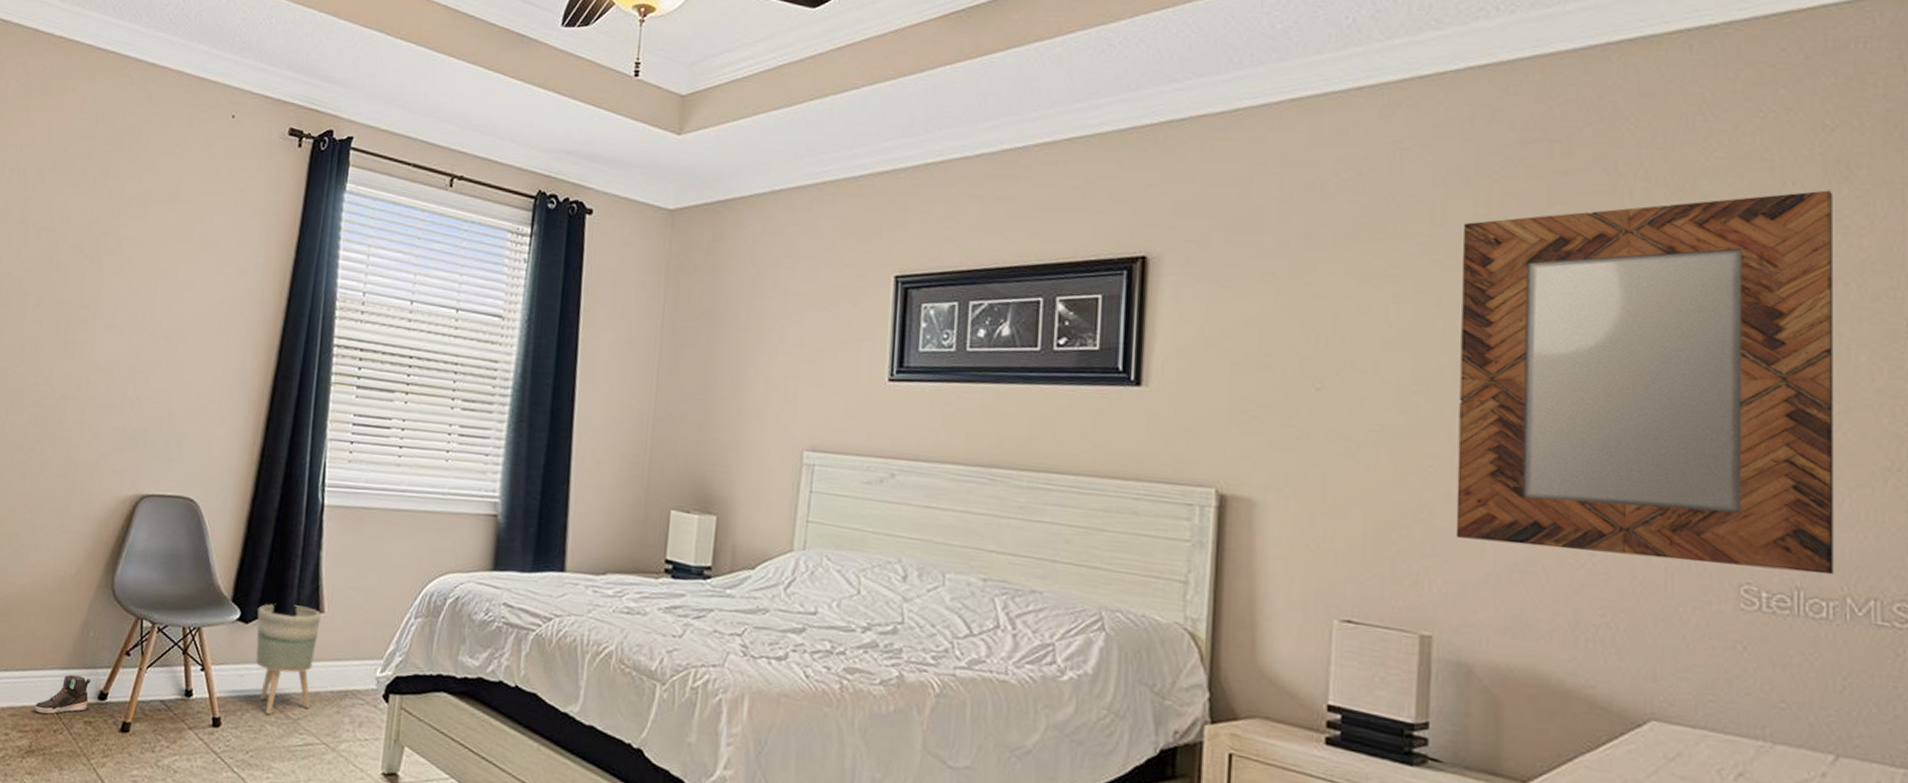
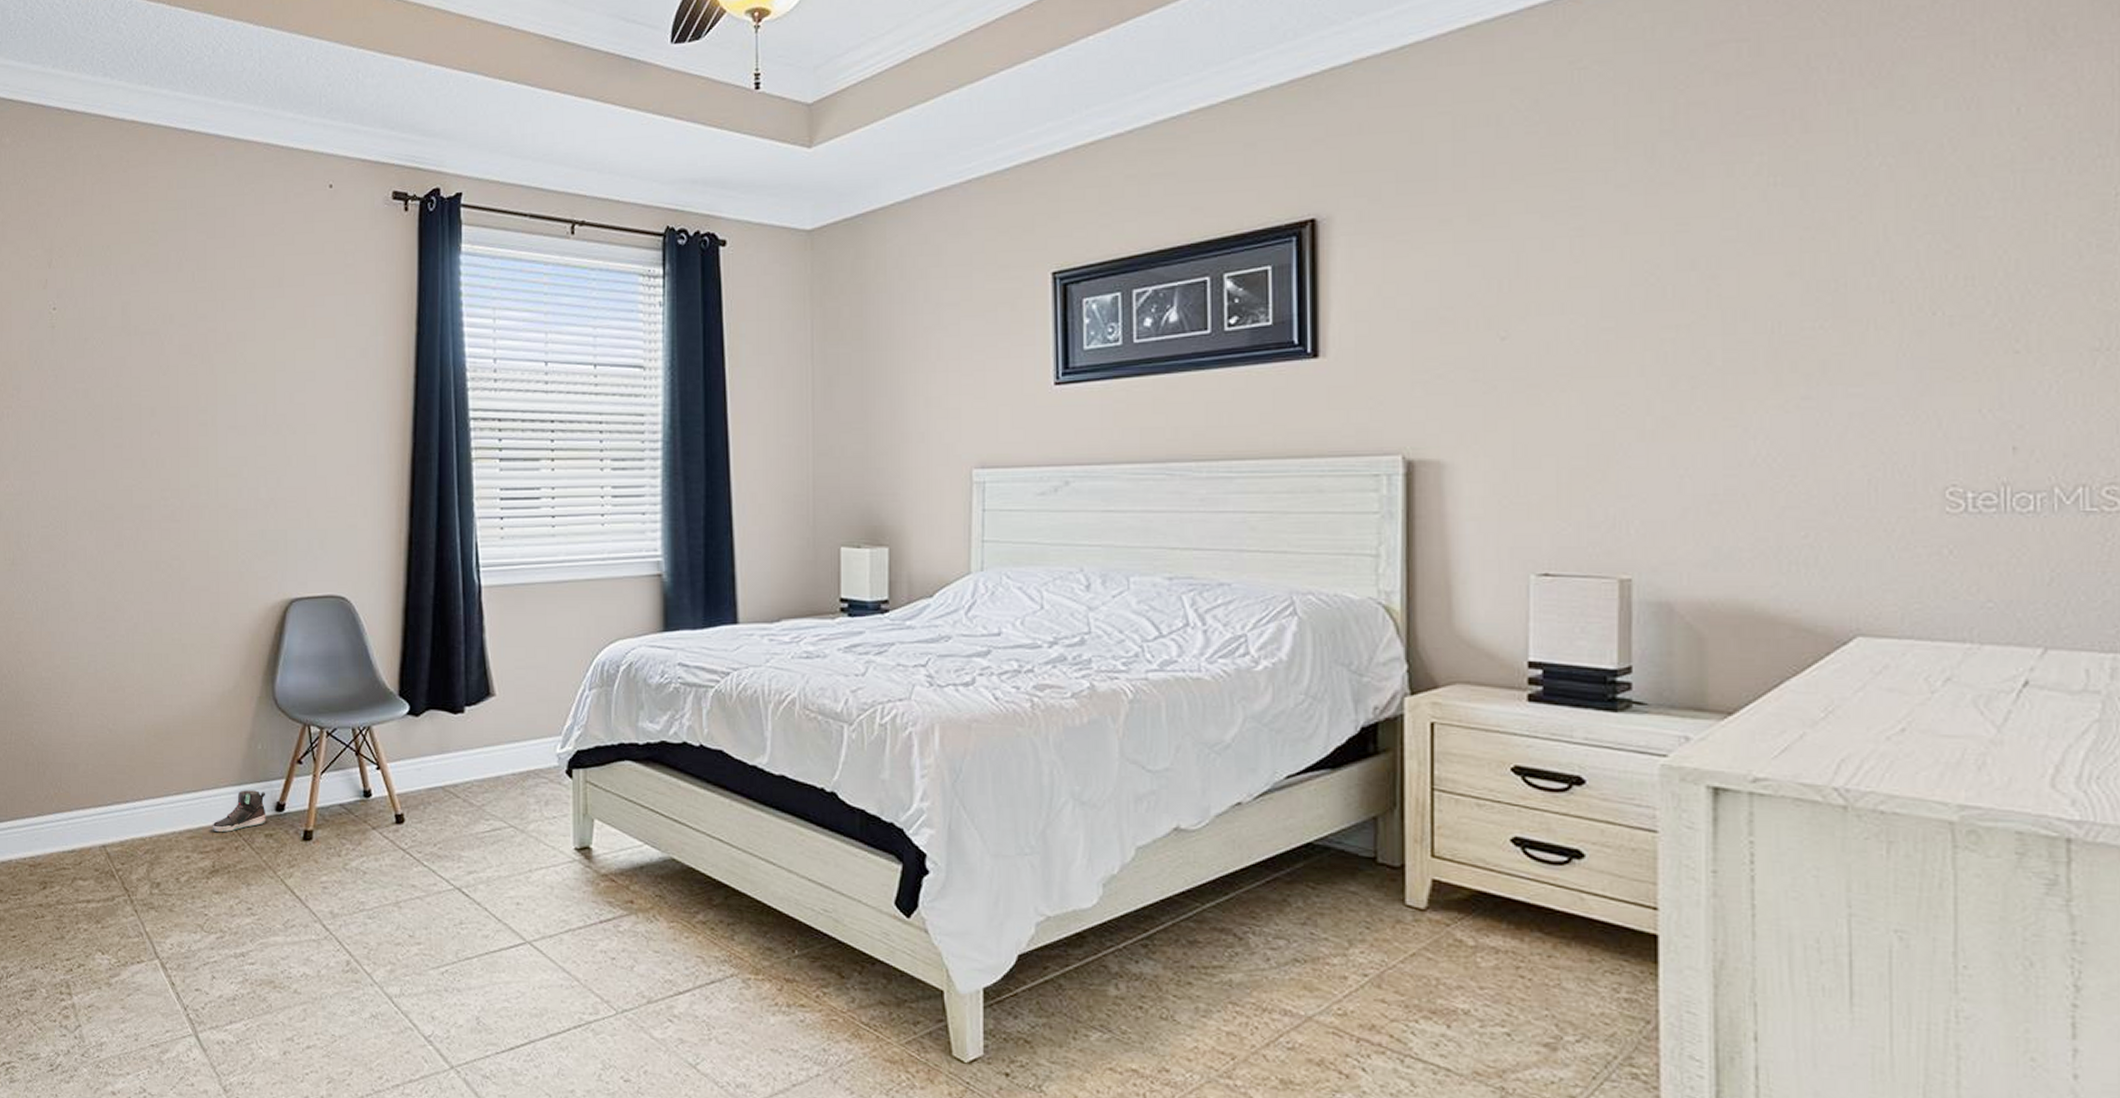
planter: present [255,604,321,715] -> none [427,692,493,805]
home mirror: present [1455,190,1835,575] -> none [1649,58,2042,475]

